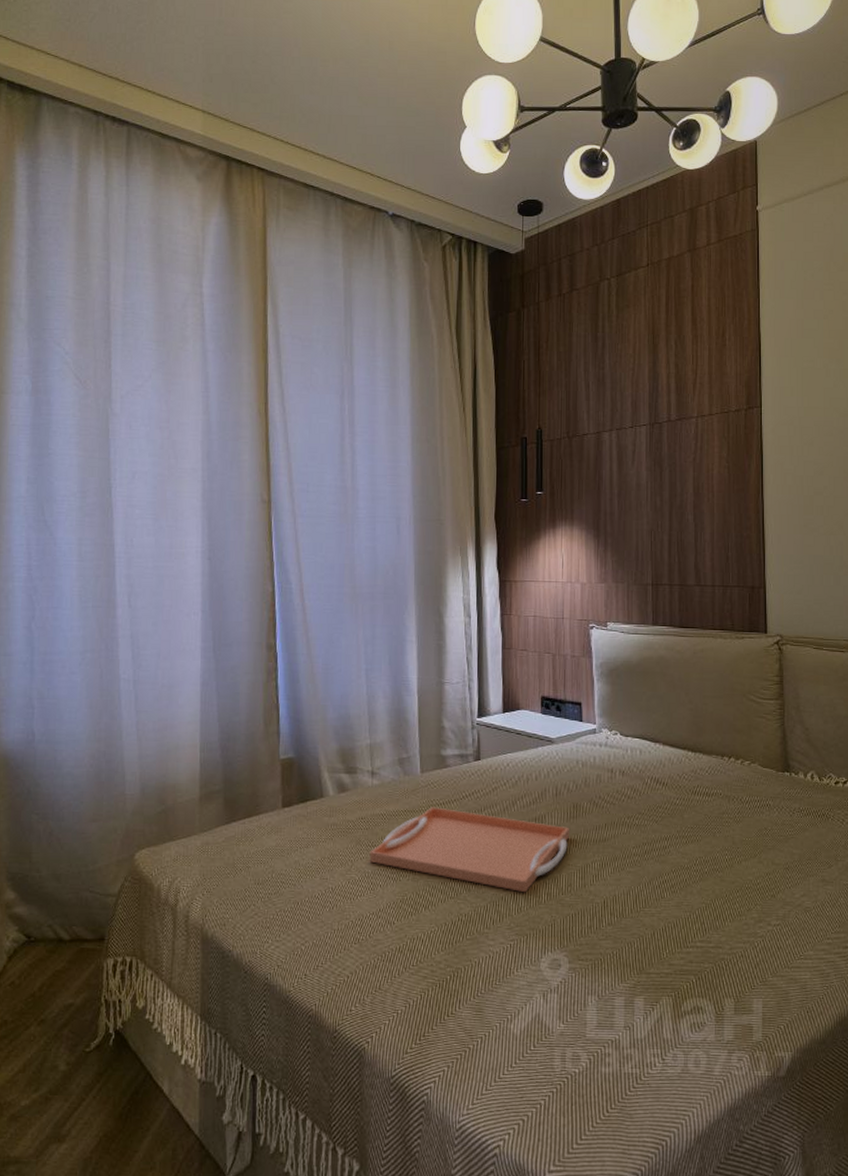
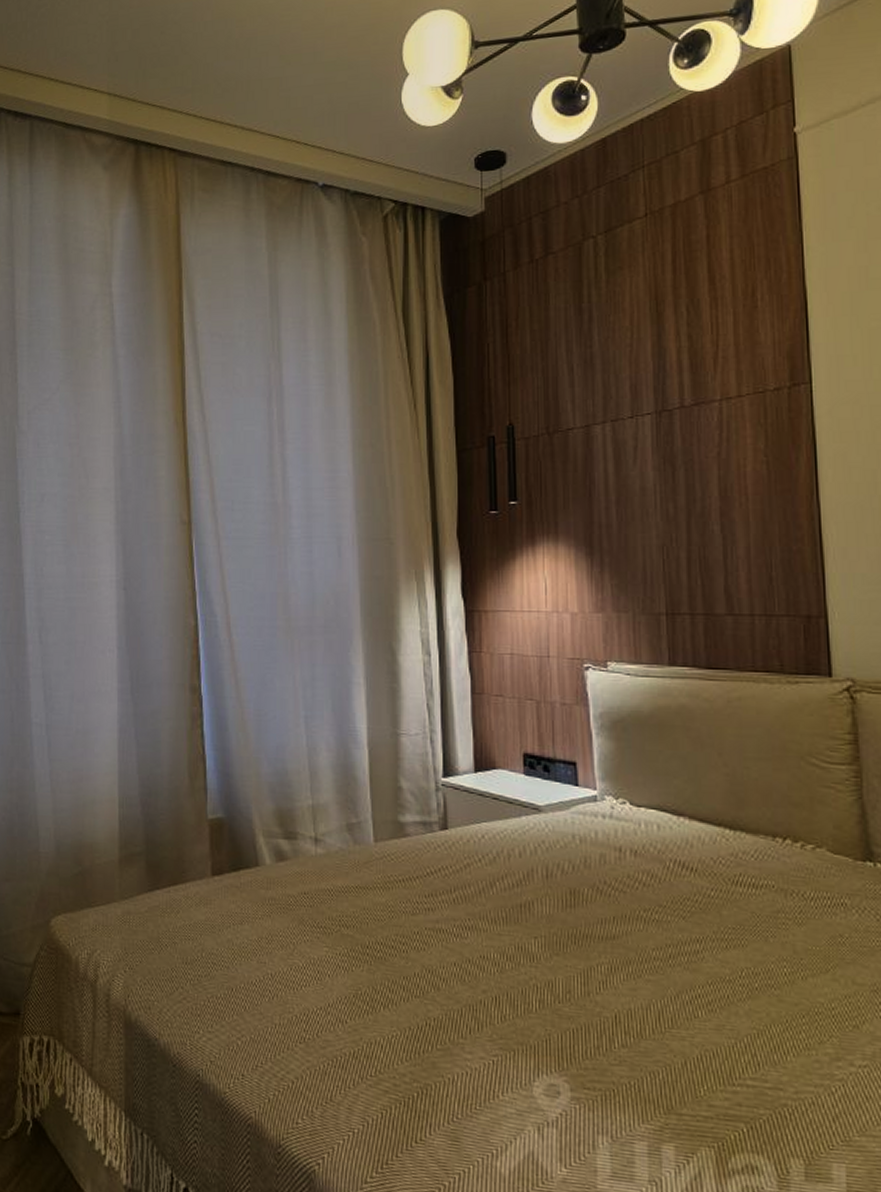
serving tray: present [369,807,570,893] -> none [315,884,567,998]

